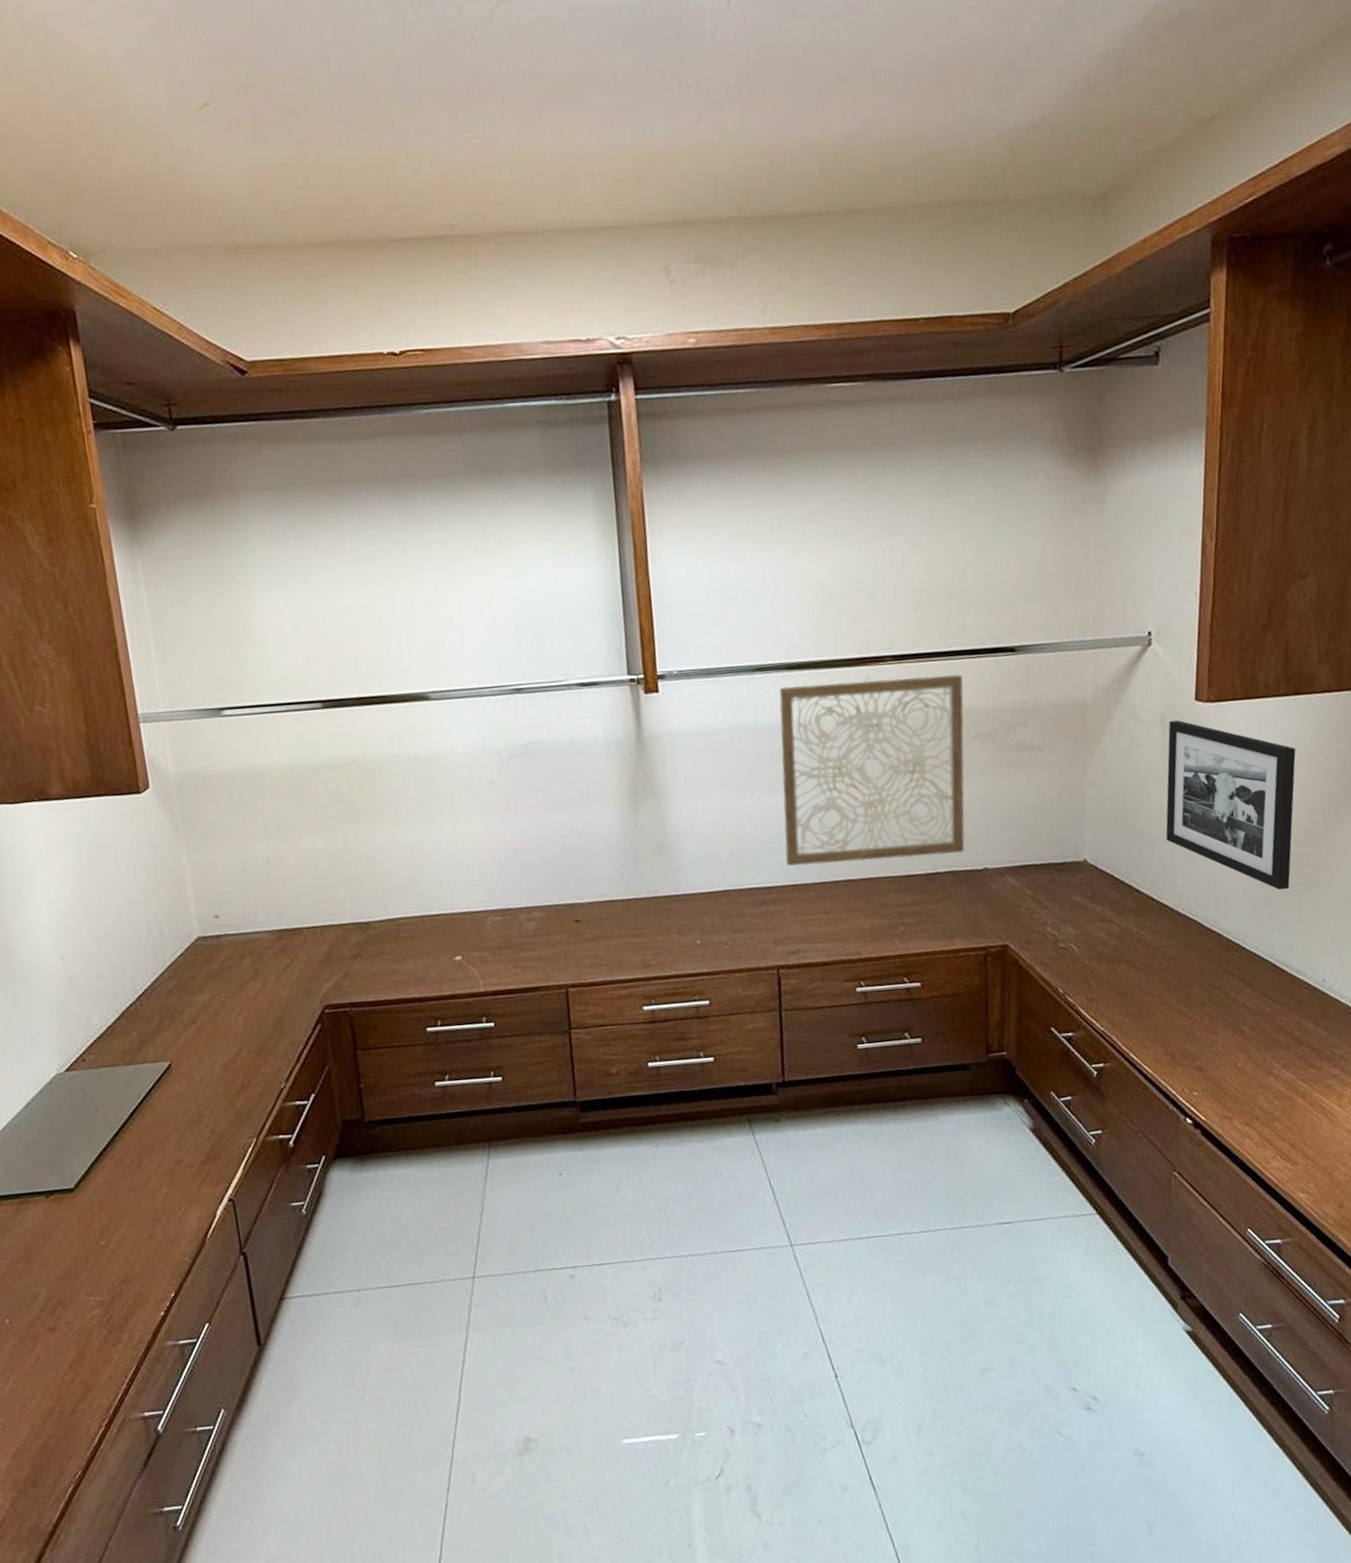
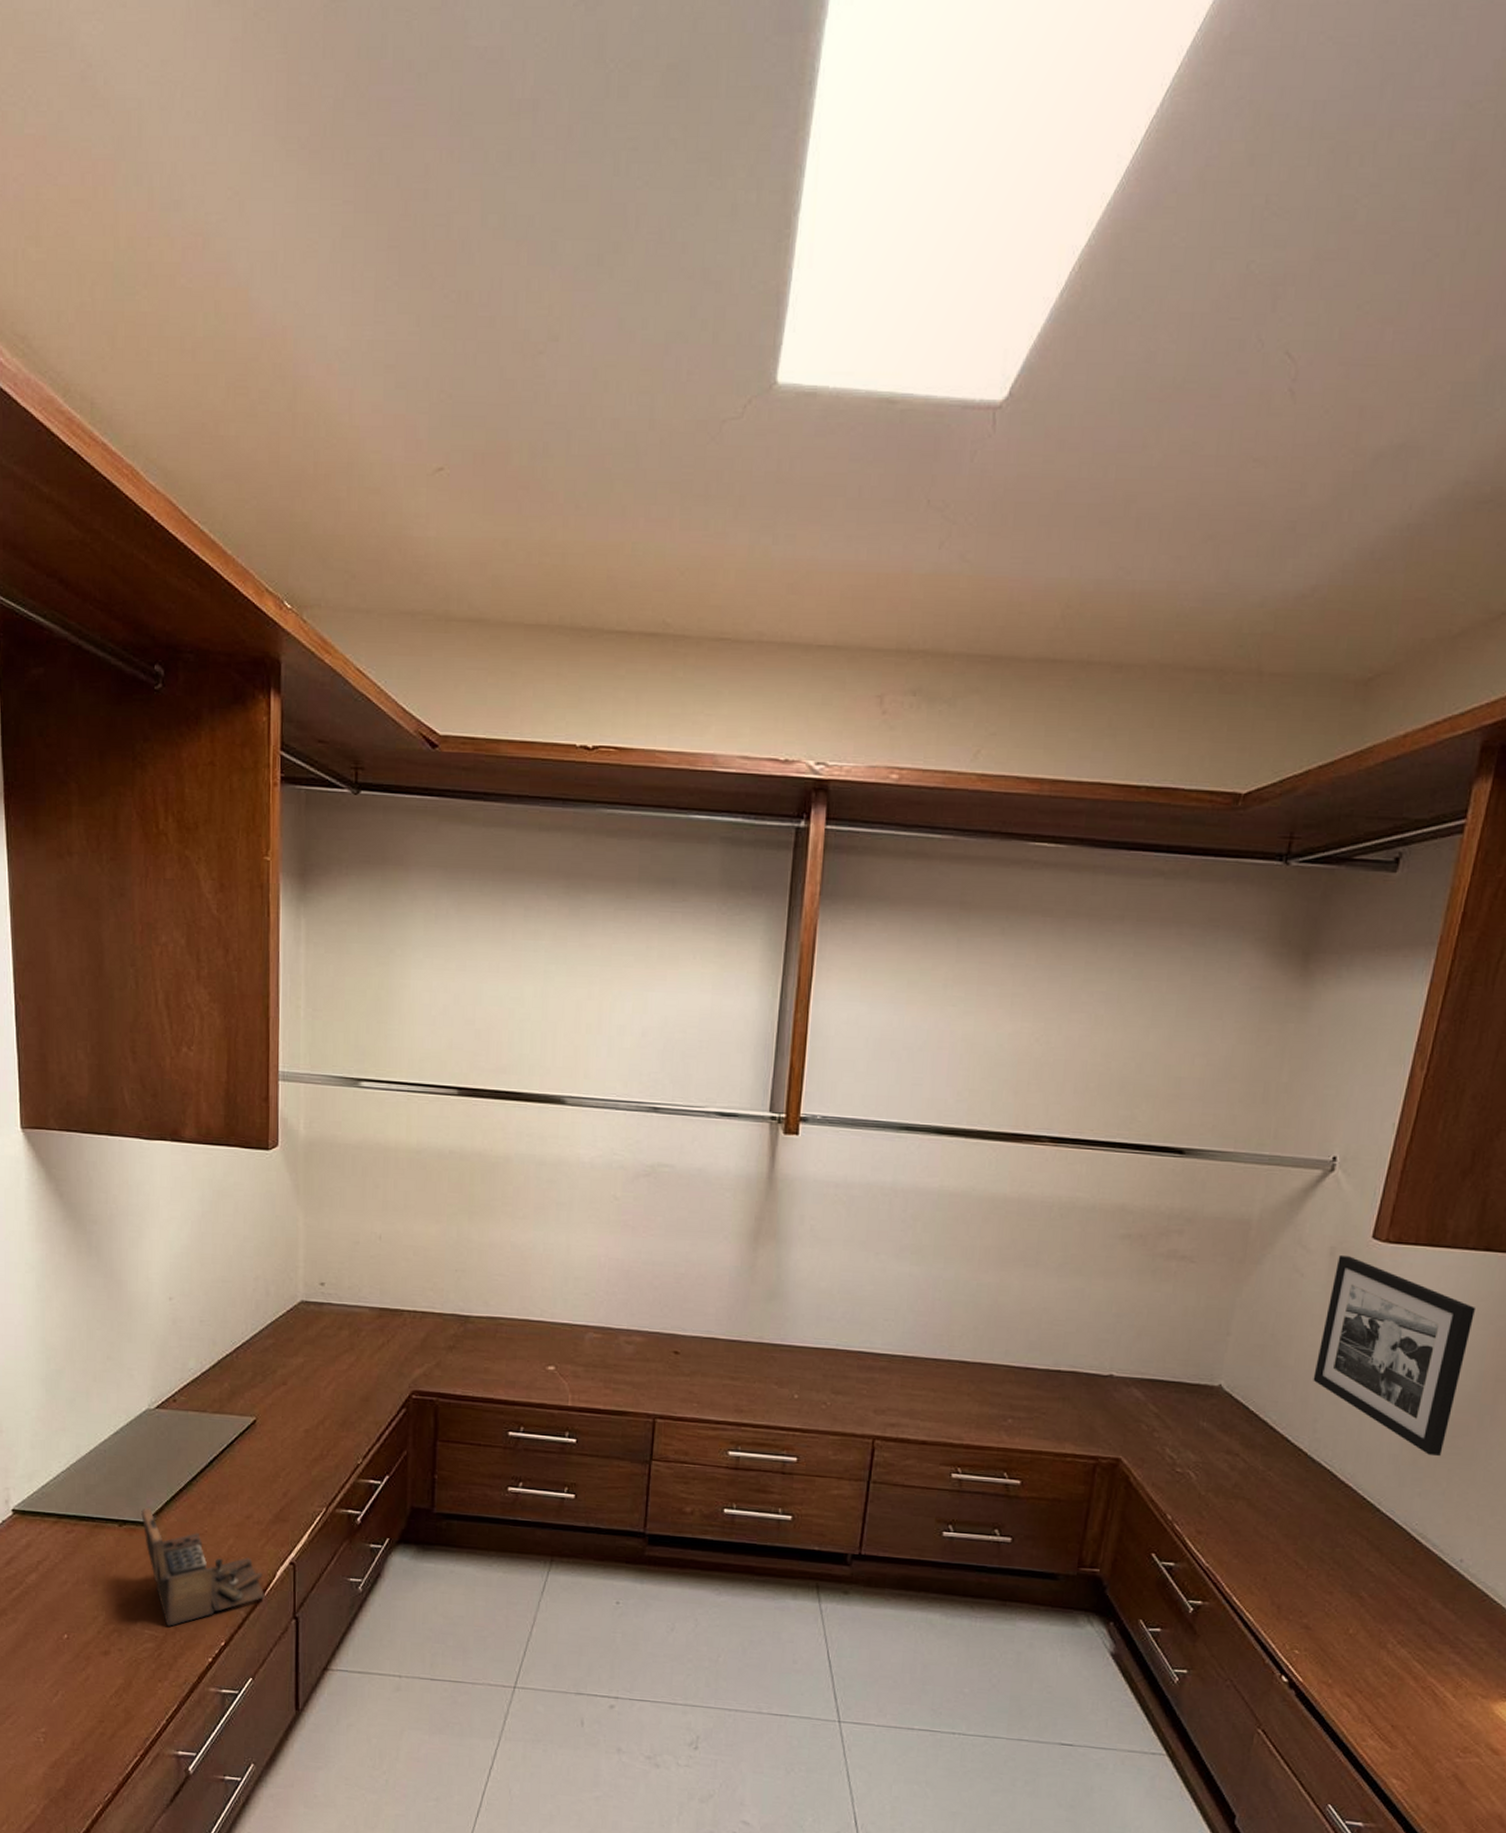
jewelry box: none [67,1172,209,1289] -> present [141,1506,265,1627]
wall art: present [779,674,965,866] -> none [901,1150,1122,1355]

